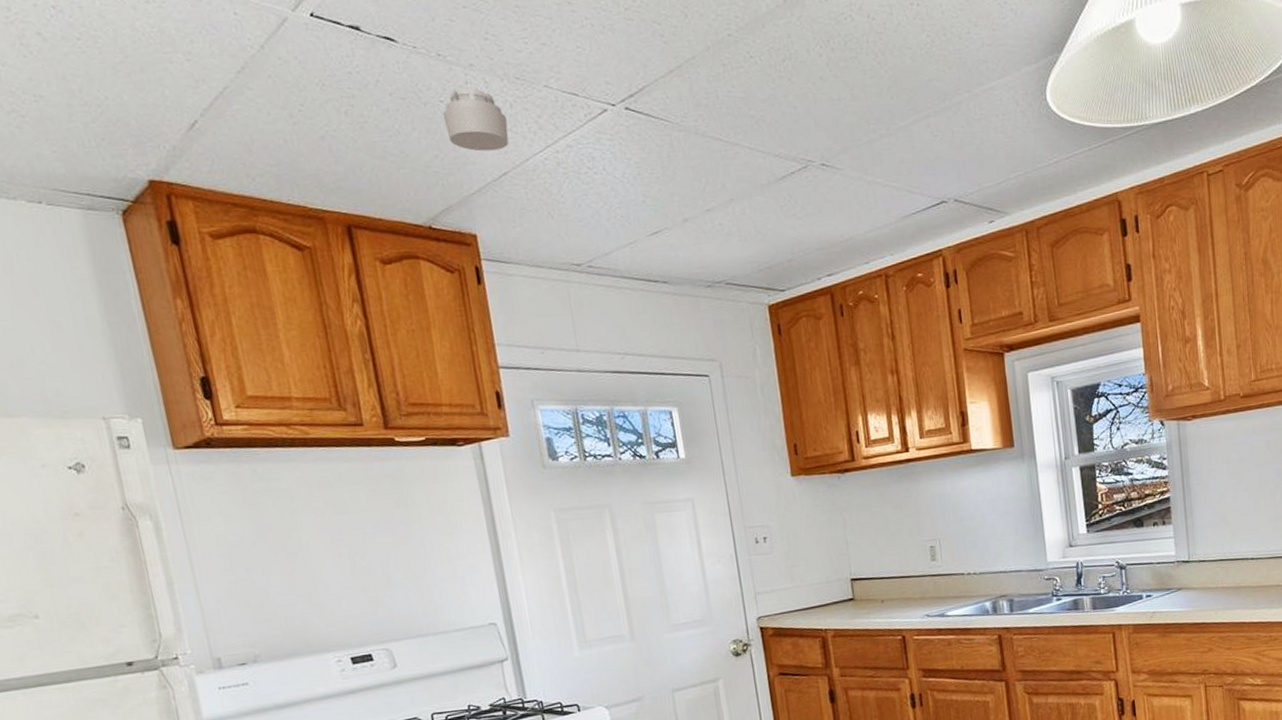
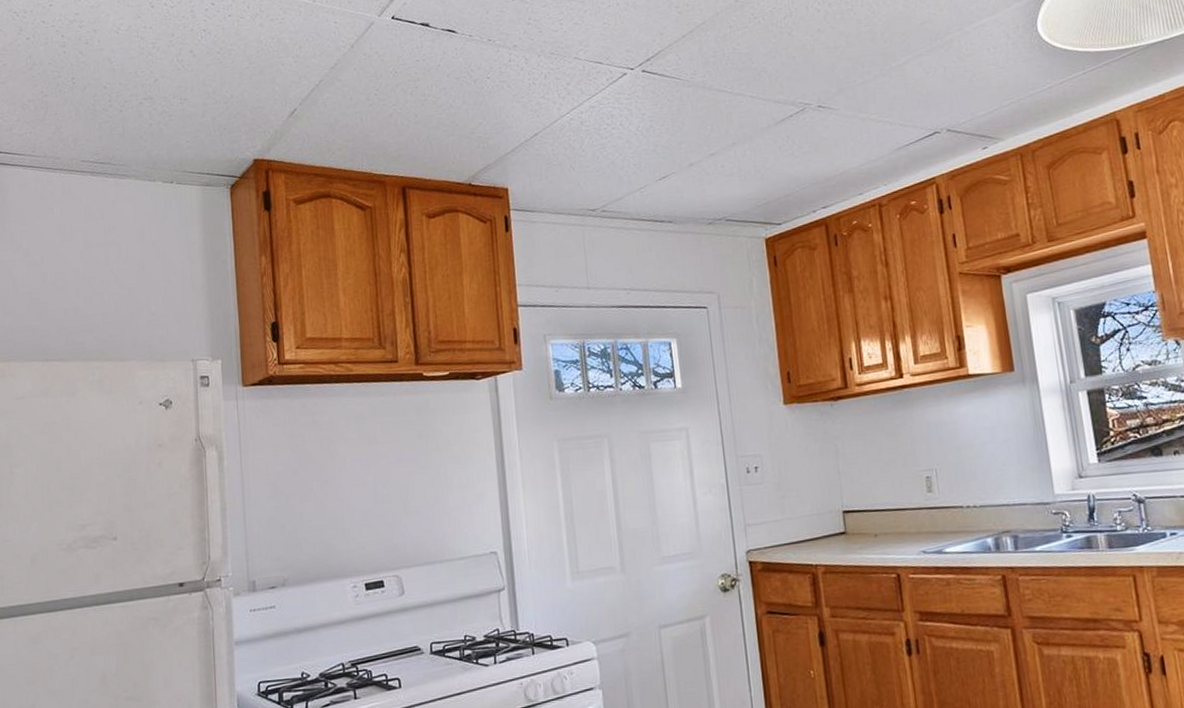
smoke detector: present [442,89,509,152] -> none [488,65,542,117]

